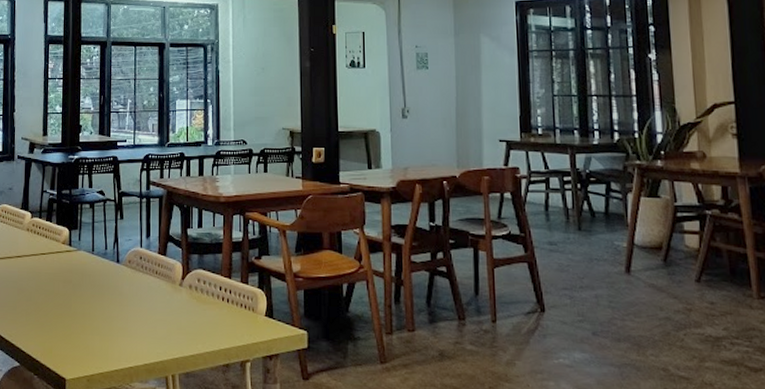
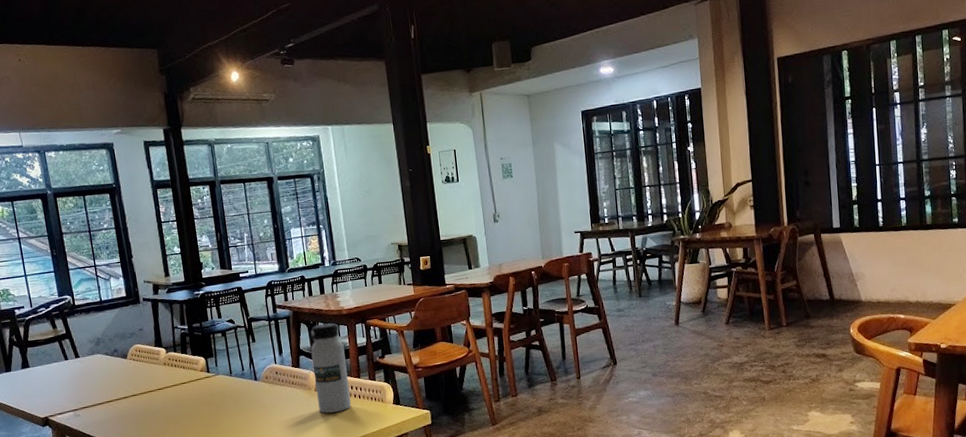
water bottle: none [180,209,217,315] -> present [310,323,351,413]

